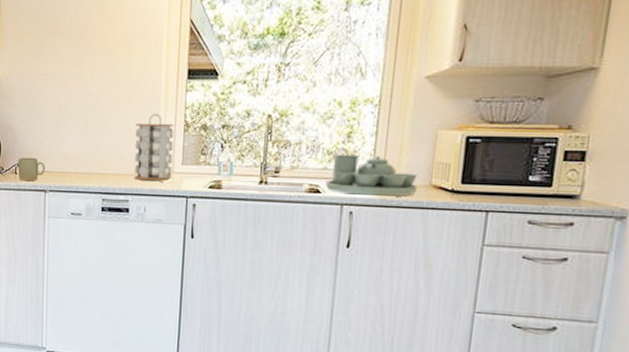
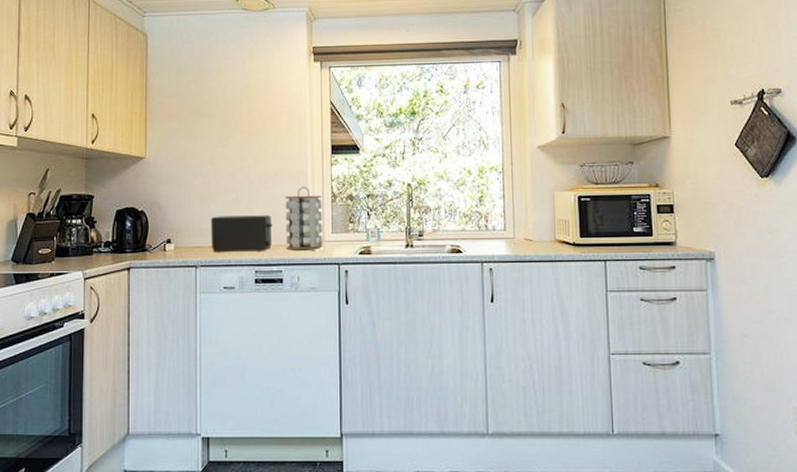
mug: present [17,157,45,181] -> none [166,233,195,258]
toaster: none [60,141,122,181] -> present [210,215,273,253]
tea set: present [325,154,417,197] -> none [465,216,544,253]

